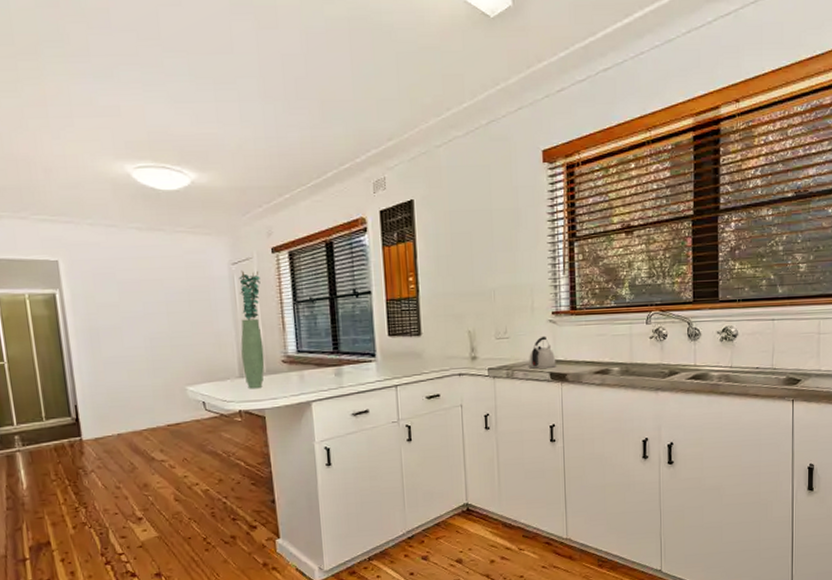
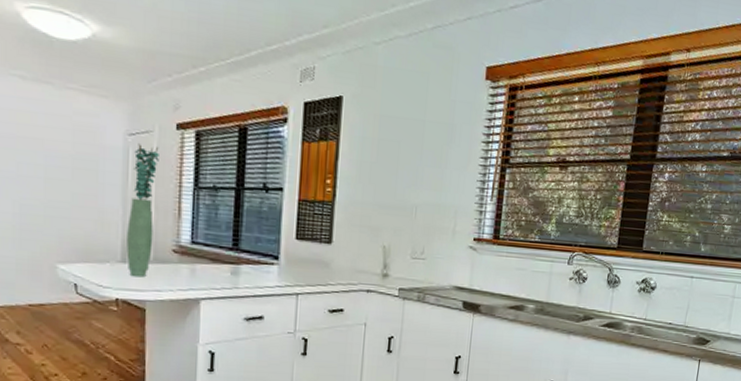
kettle: present [528,336,556,370] -> none [441,262,471,298]

